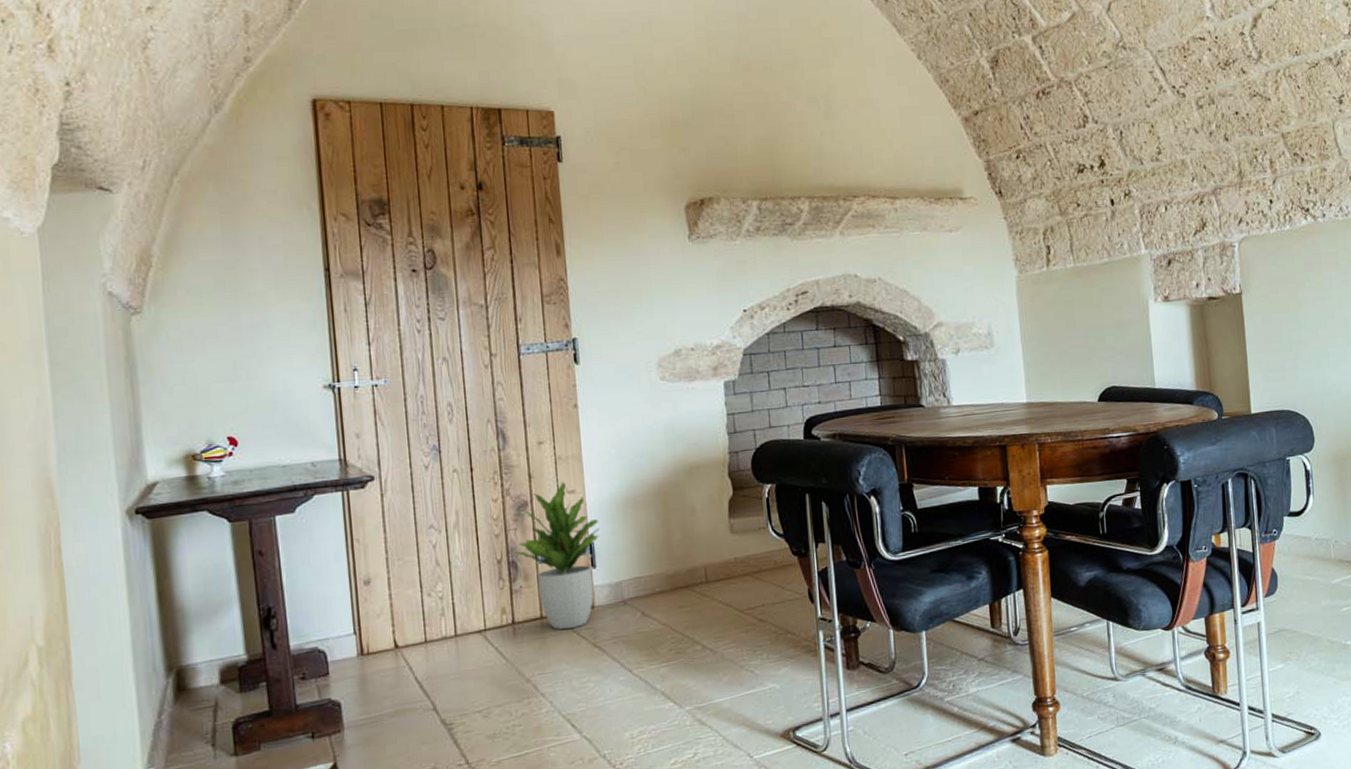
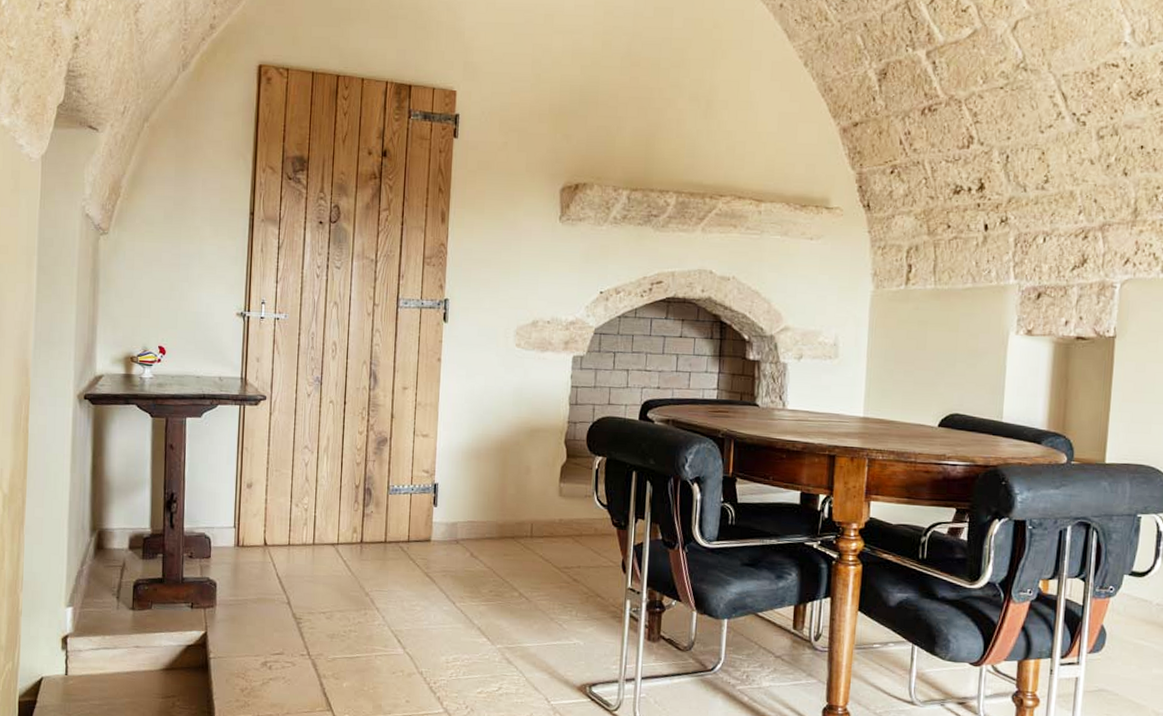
potted plant: present [510,481,600,630] -> none [367,425,445,556]

